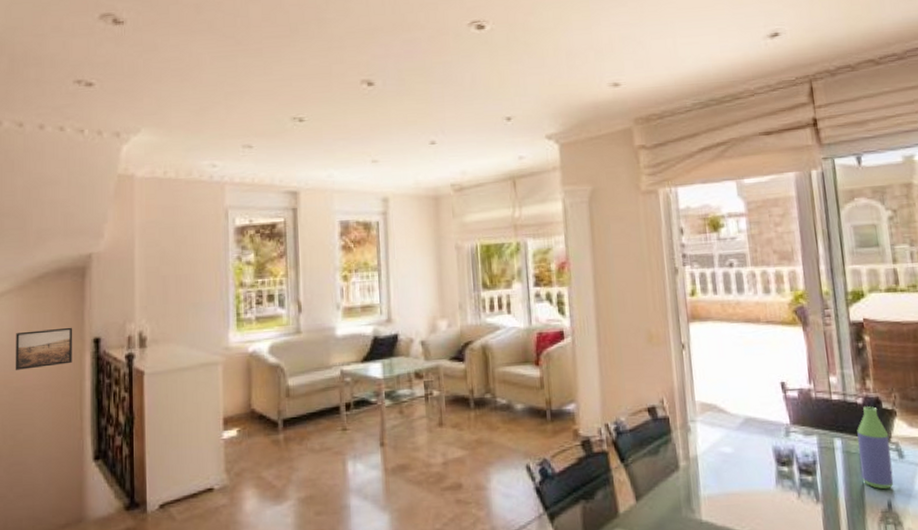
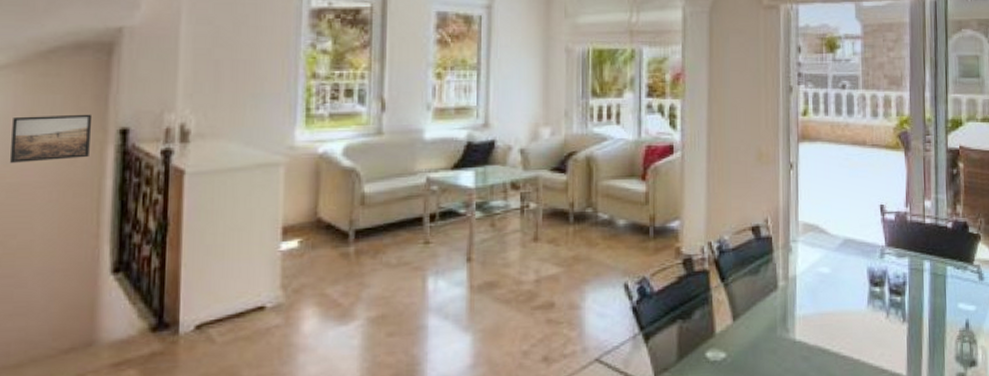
bottle: present [857,406,894,490] -> none [944,230,973,310]

